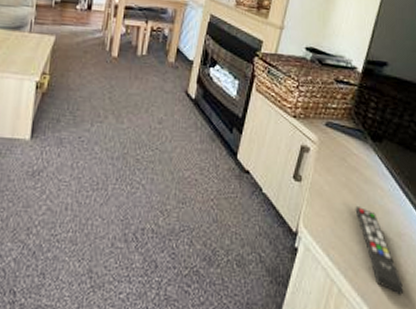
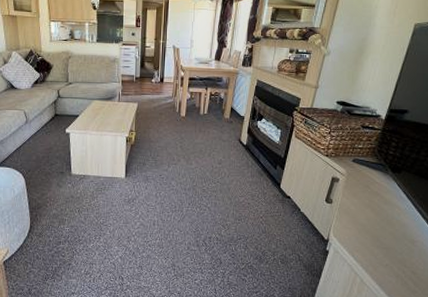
remote control: present [355,205,404,295] -> none [376,220,415,284]

